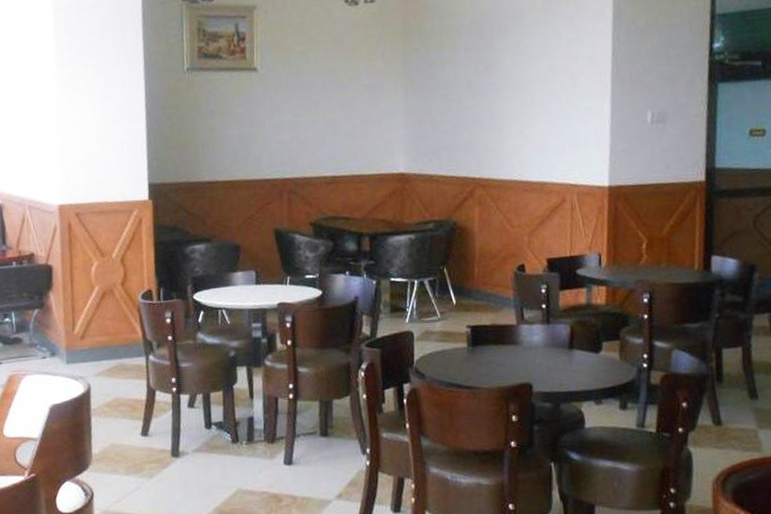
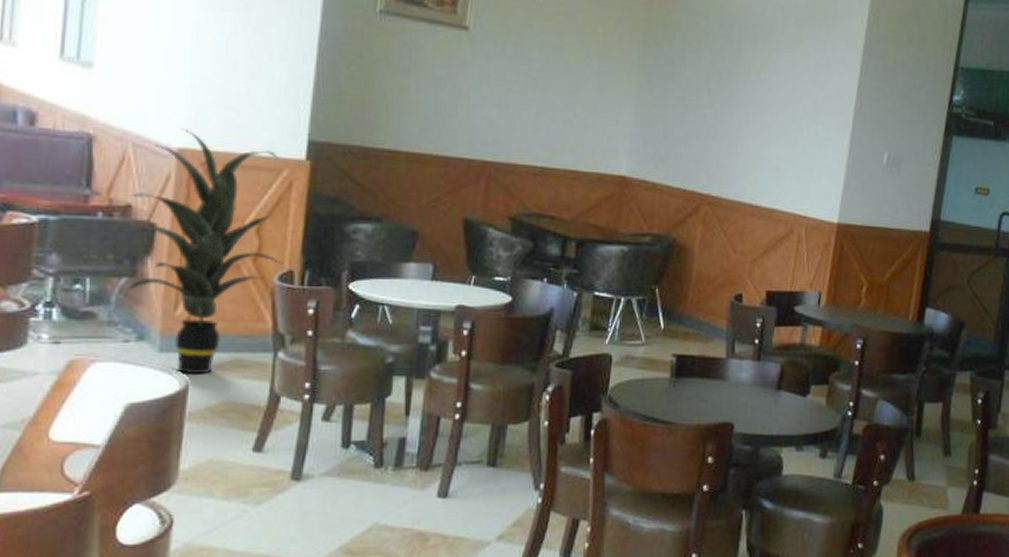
indoor plant: none [32,189,144,379] -> present [126,129,284,375]

